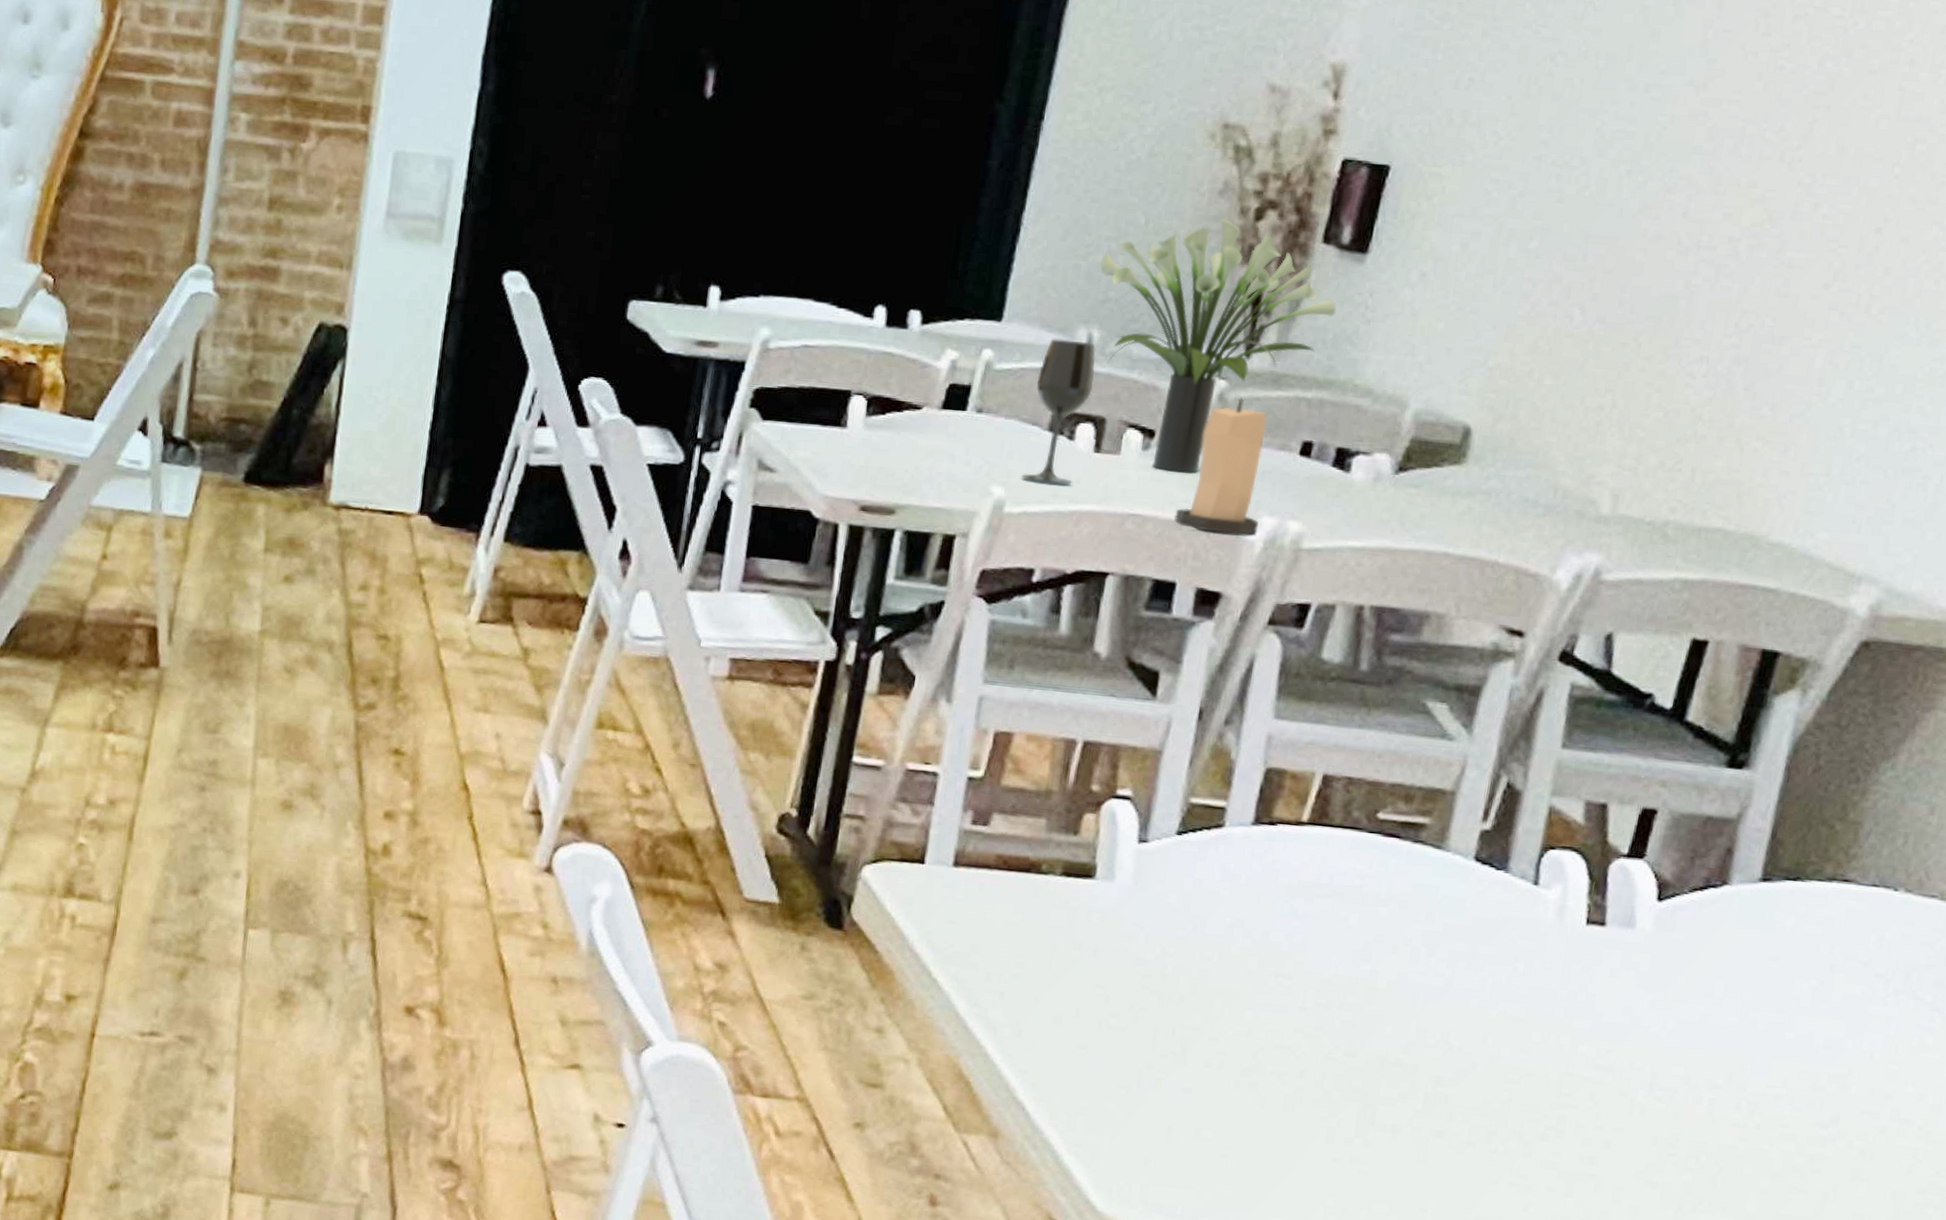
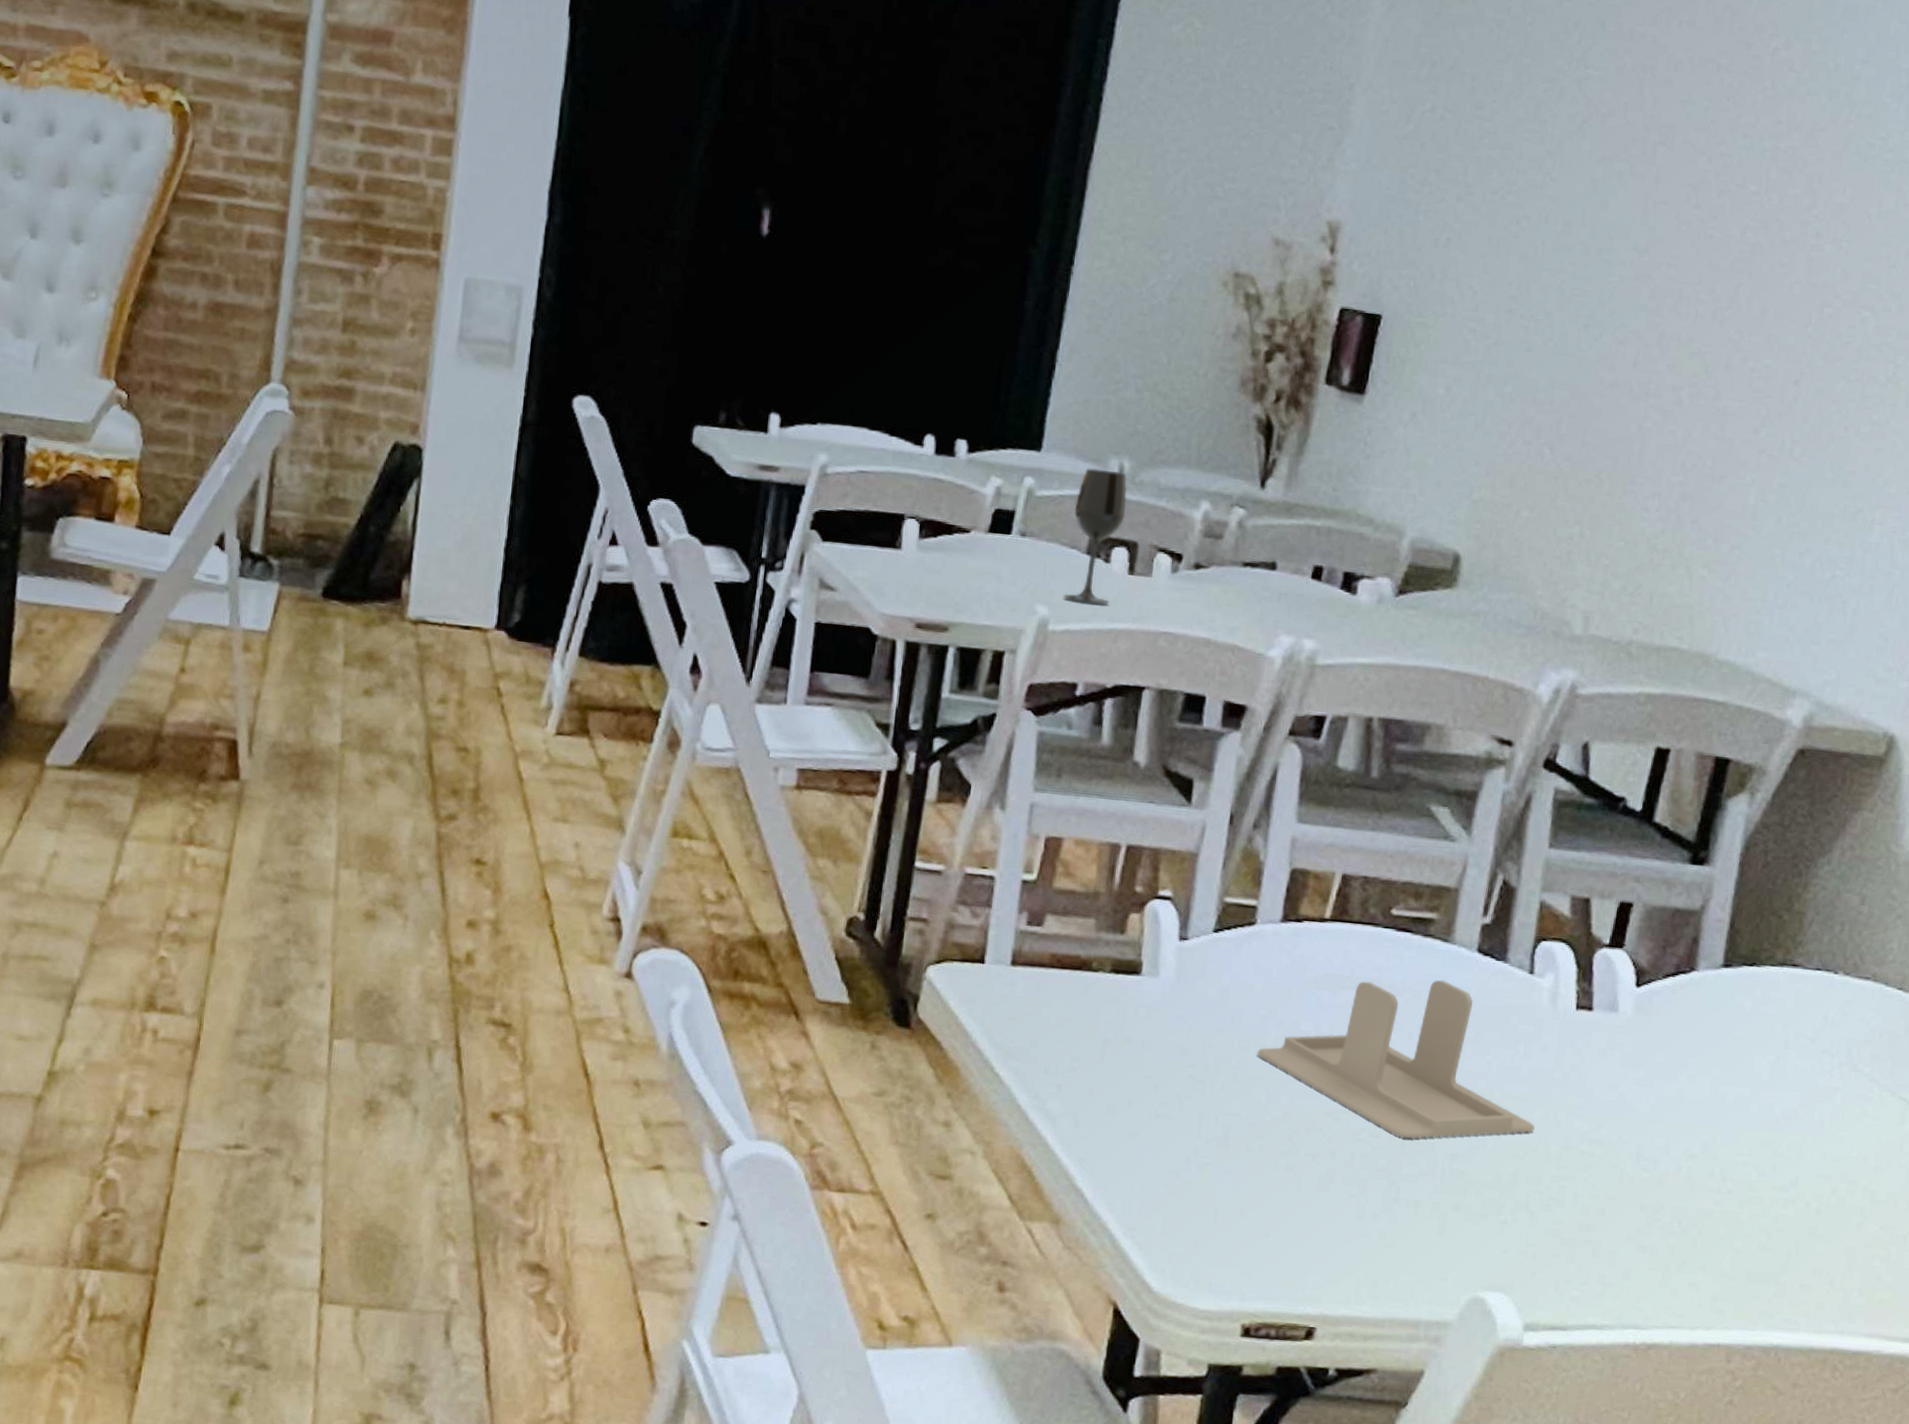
flower arrangement: present [1100,218,1336,475] -> none [1129,360,1339,596]
candle: present [1173,397,1267,536] -> none [1201,525,1281,653]
napkin holder: none [1220,889,1533,1059] -> present [1257,980,1535,1139]

